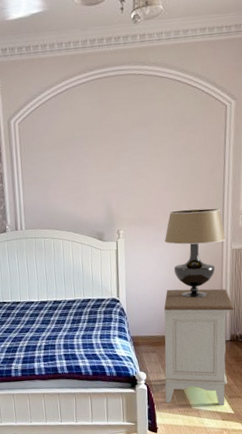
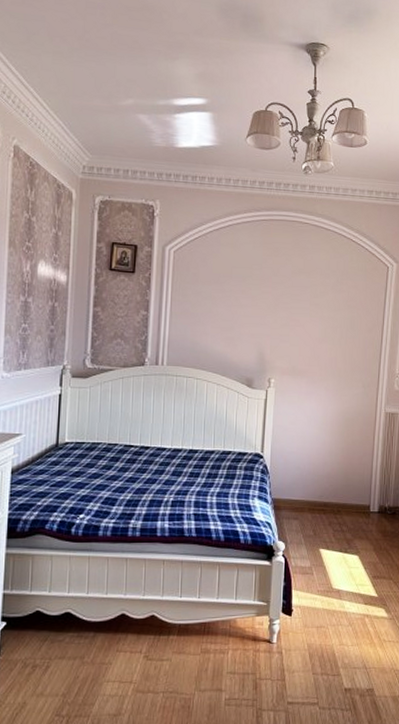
table lamp: present [164,208,226,298] -> none [317,365,380,461]
nightstand: present [164,289,234,406] -> none [304,449,384,587]

